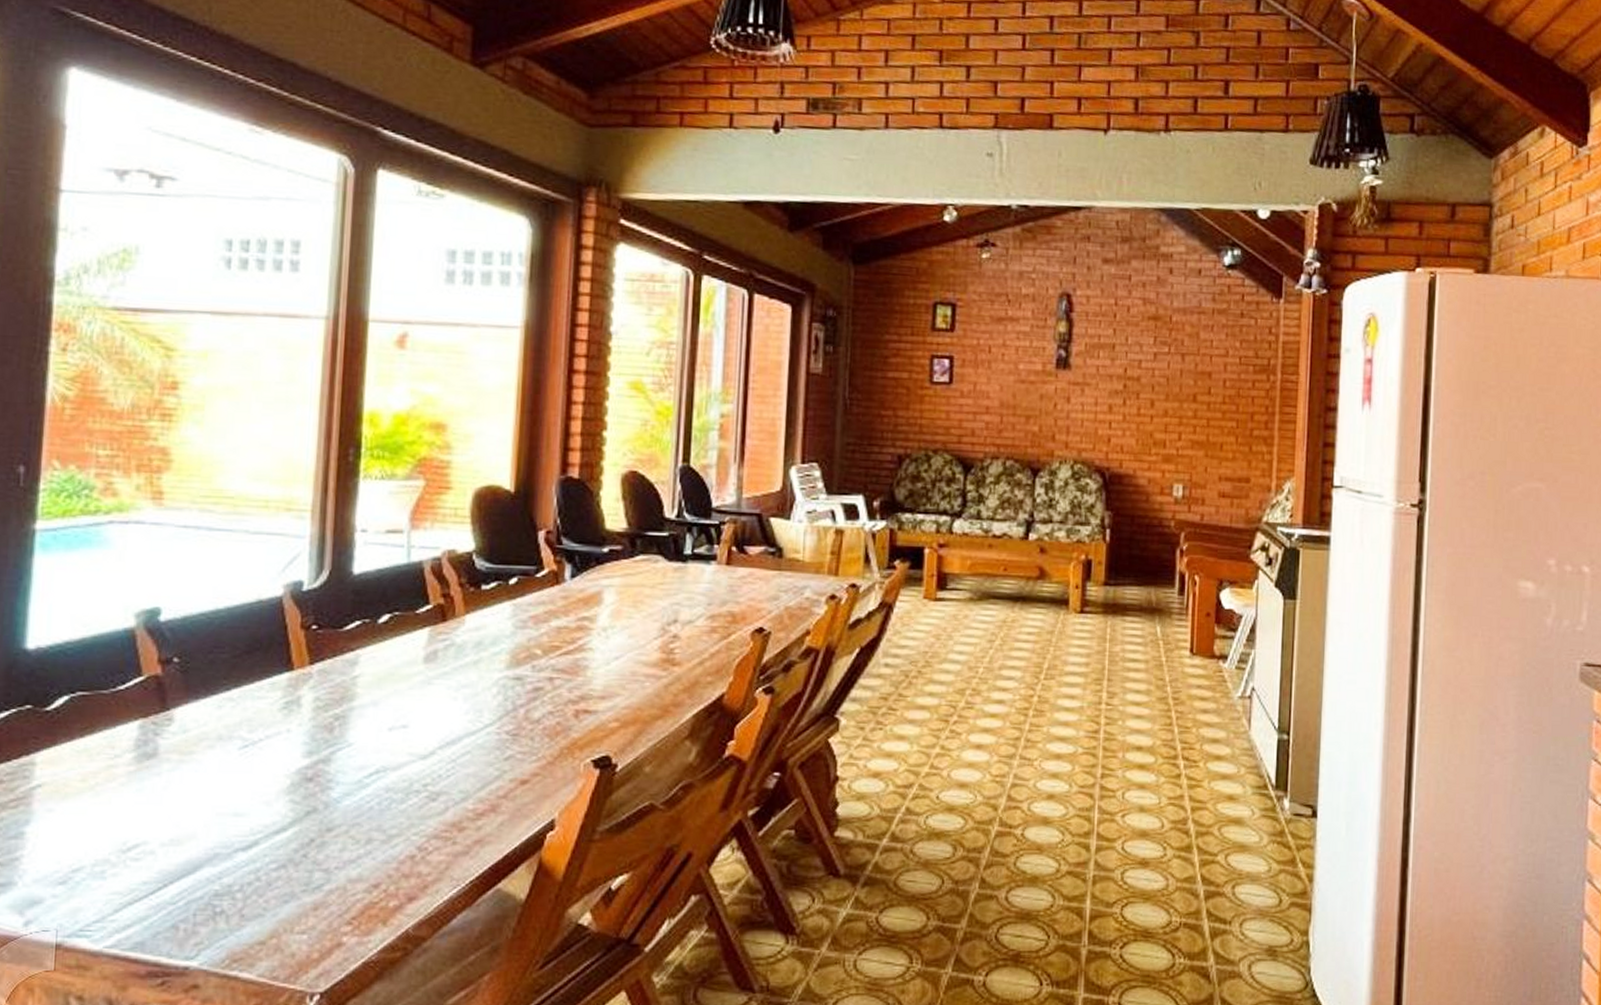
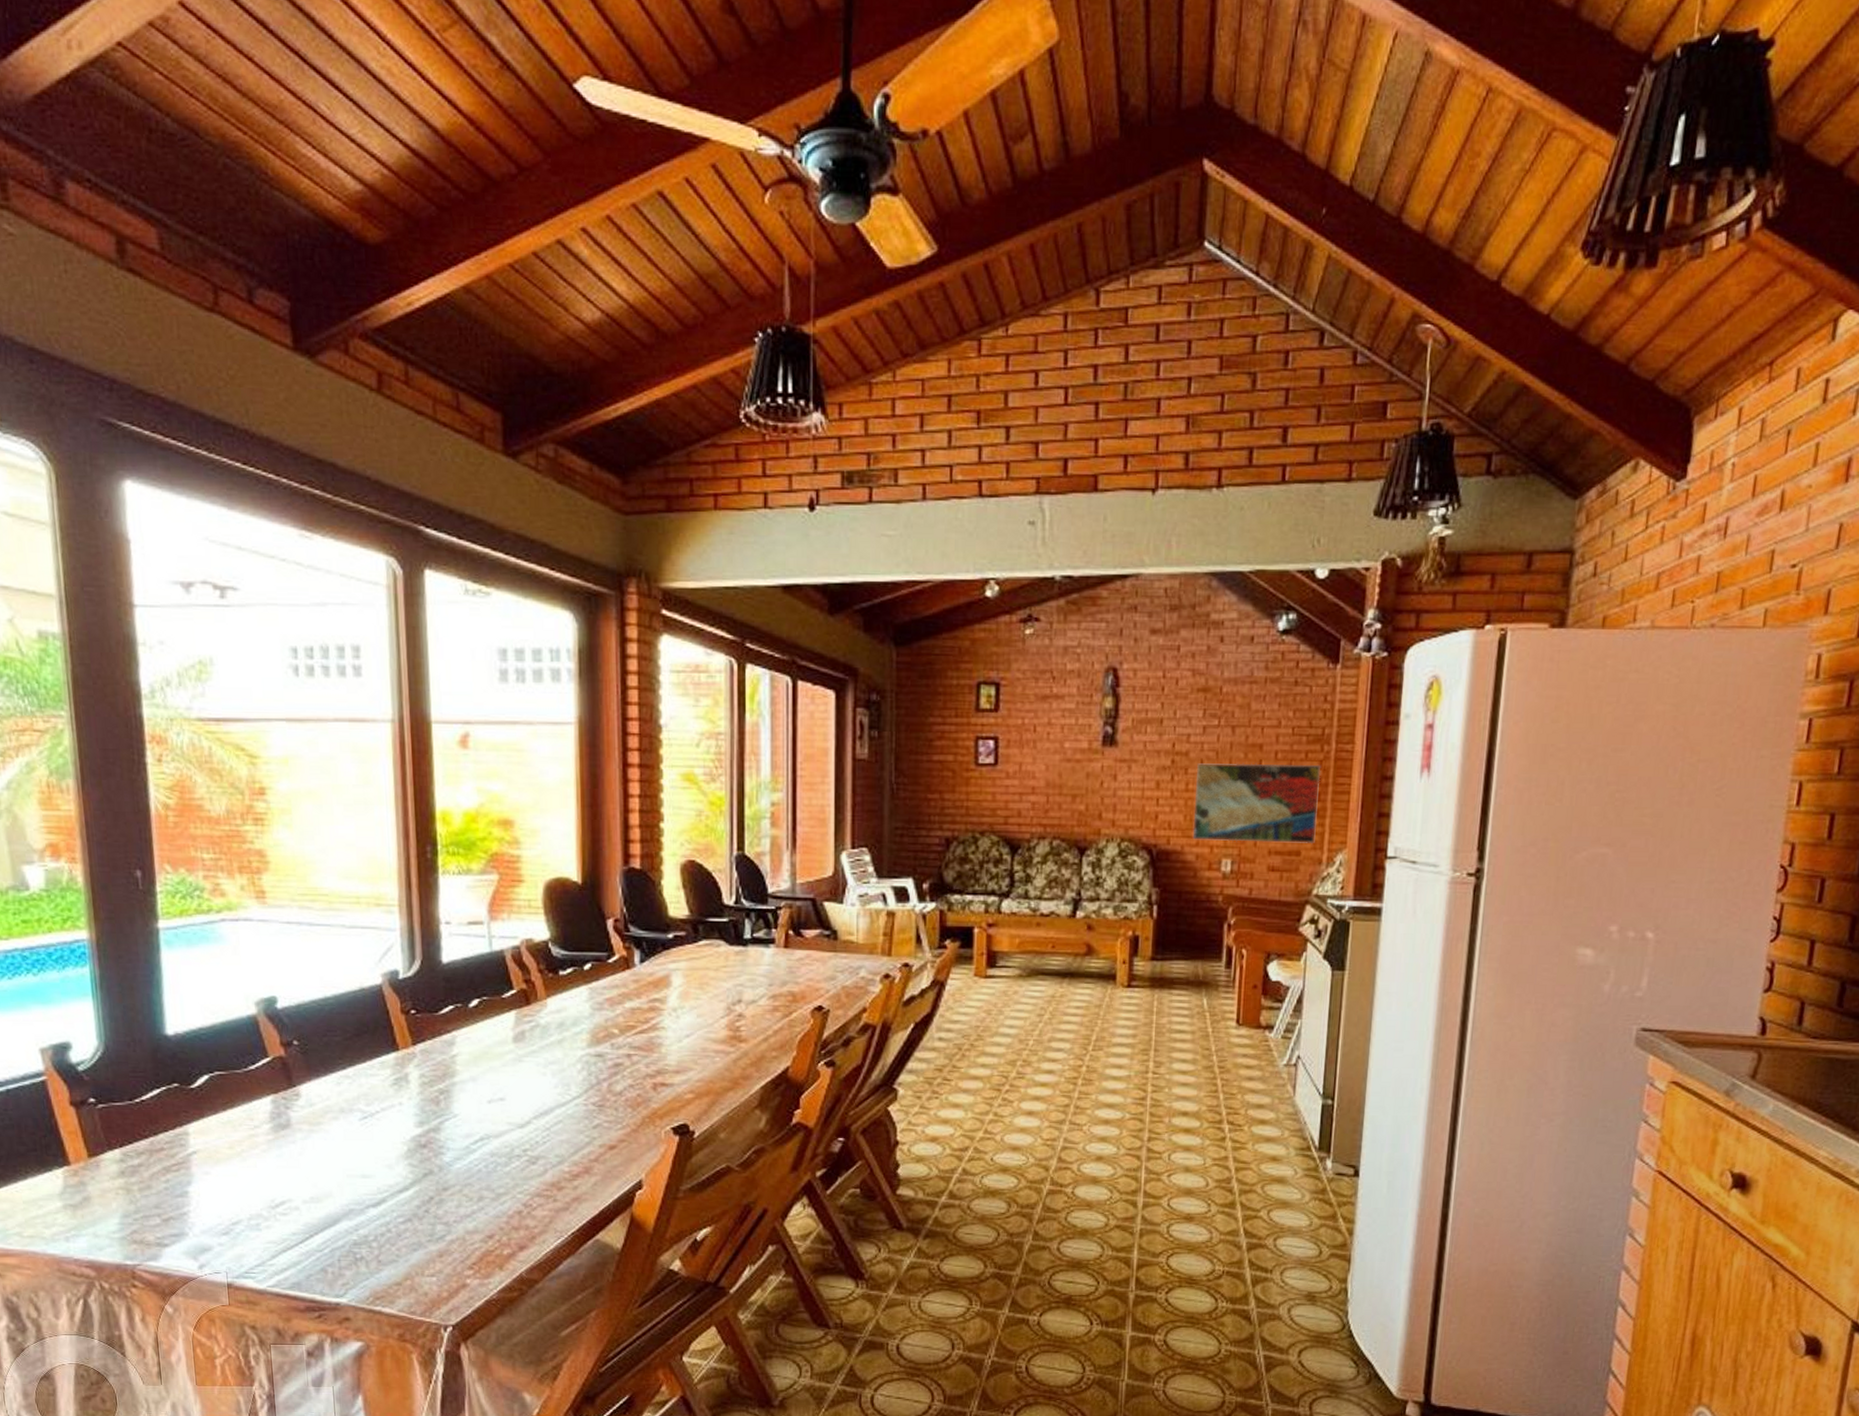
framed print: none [1144,389,1268,472] -> present [1192,763,1322,845]

